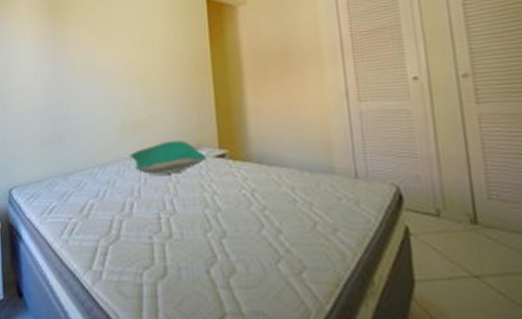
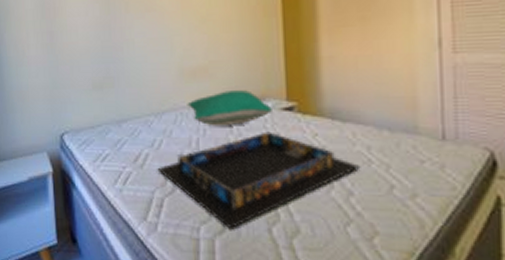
tray: none [102,177,287,273] -> present [157,131,361,230]

